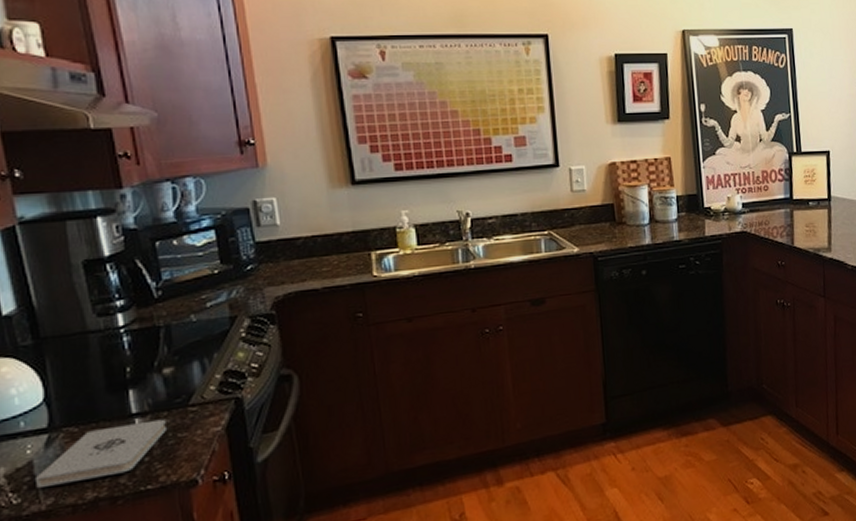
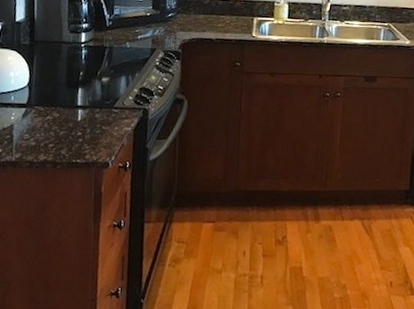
notepad: present [34,419,168,488] -> none [12,111,98,147]

